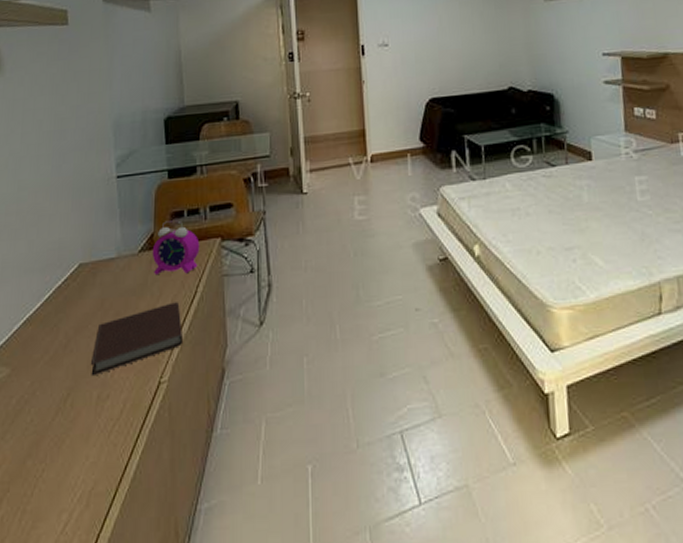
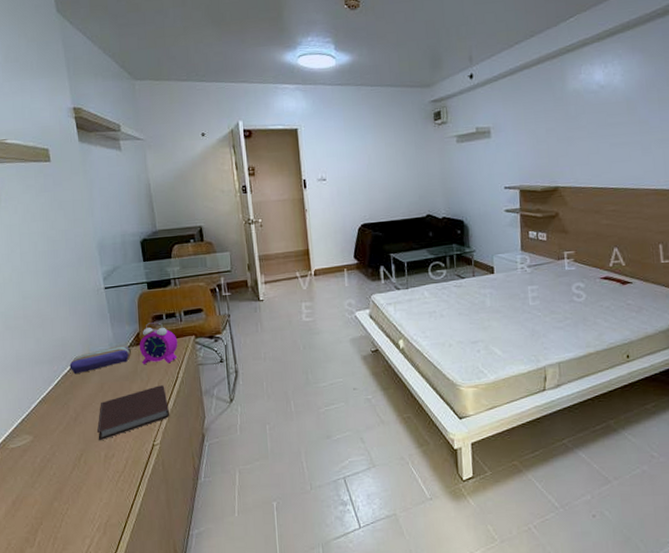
pencil case: none [65,250,142,287] -> present [69,346,131,375]

